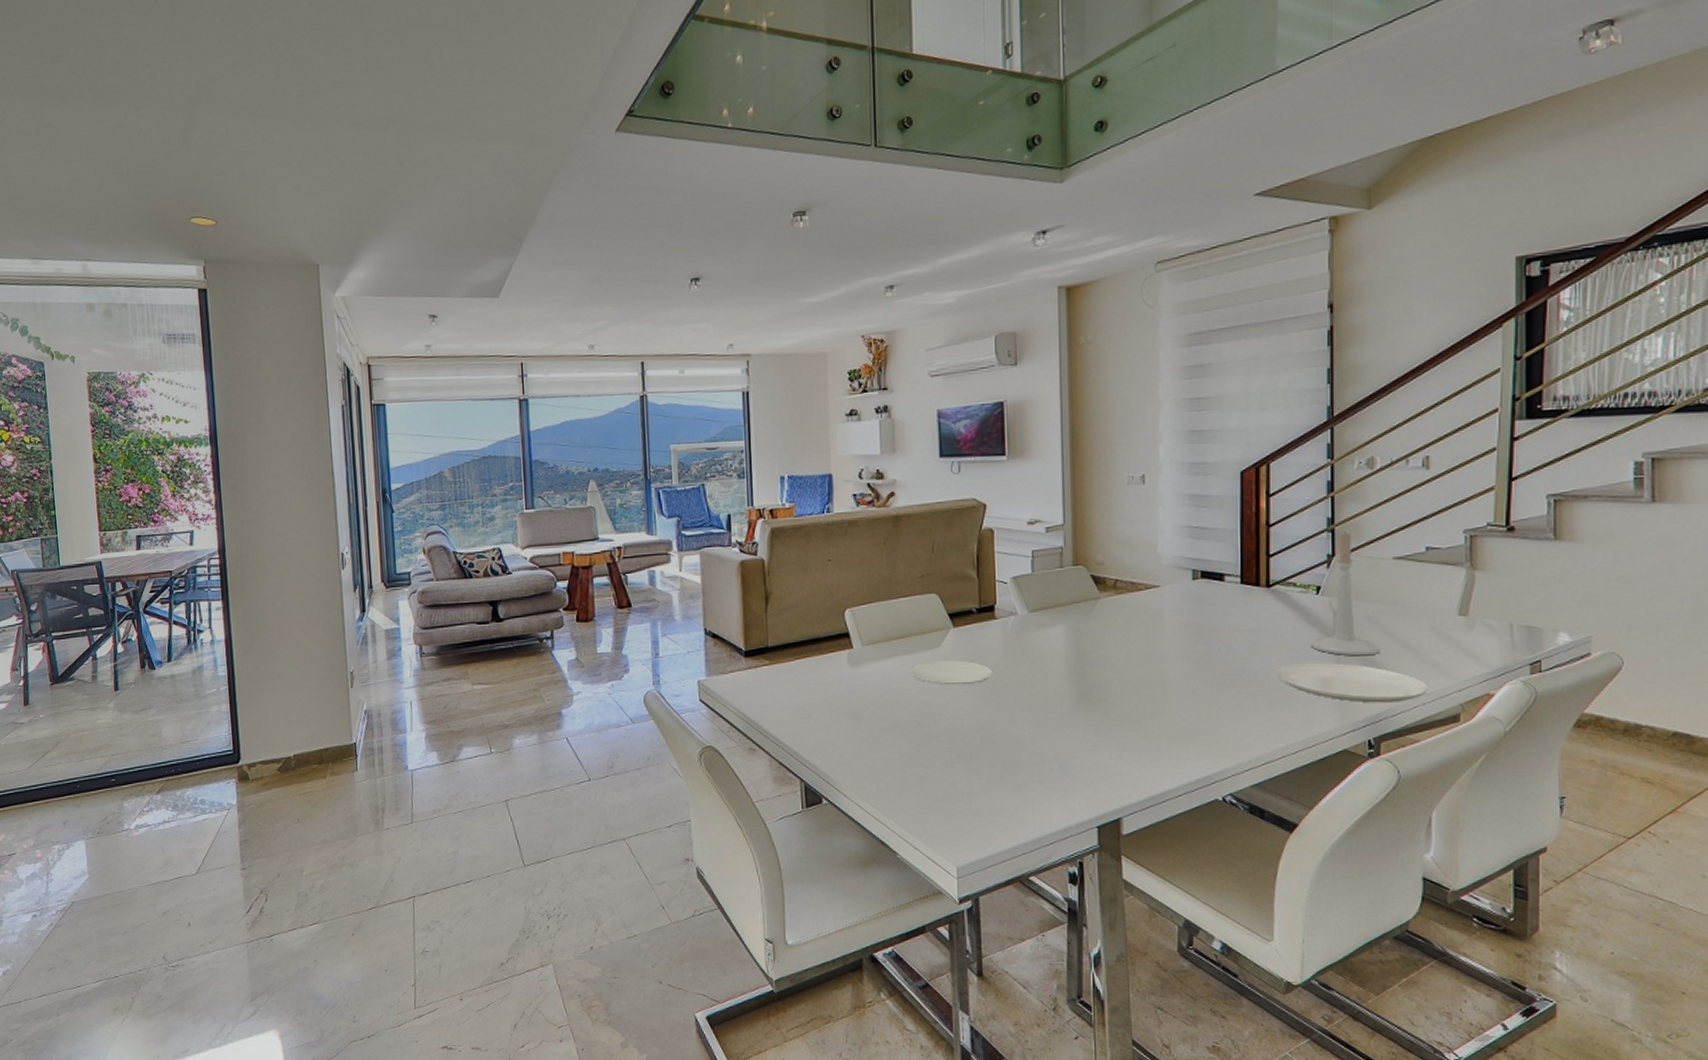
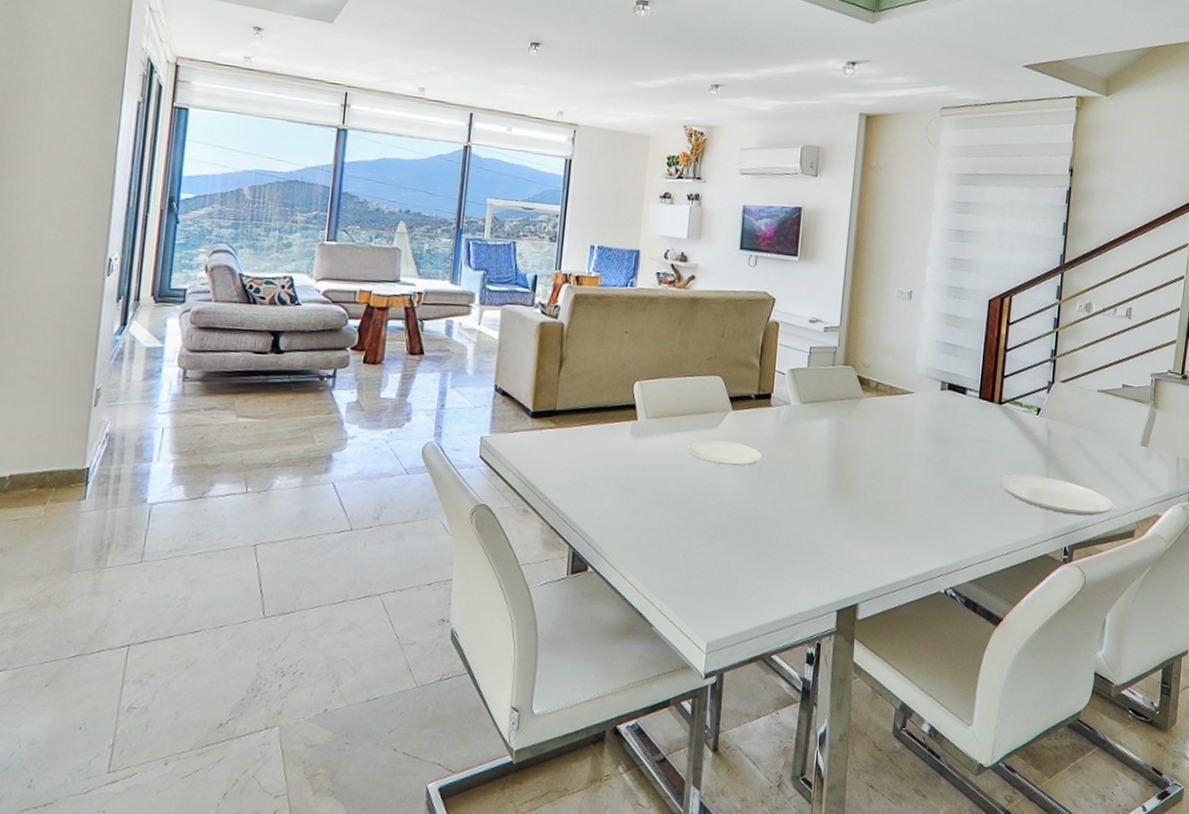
candlestick: present [1311,531,1380,656] -> none [1029,363,1081,473]

